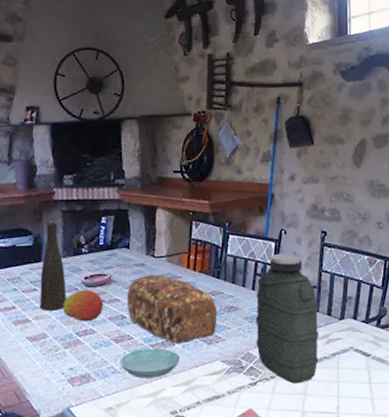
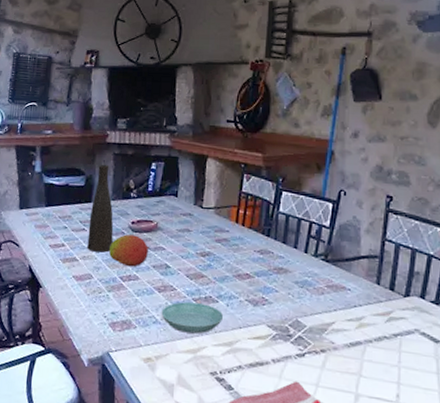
bread loaf: present [126,274,218,344] -> none [171,225,266,301]
water jug: present [255,253,319,384] -> none [306,216,380,362]

